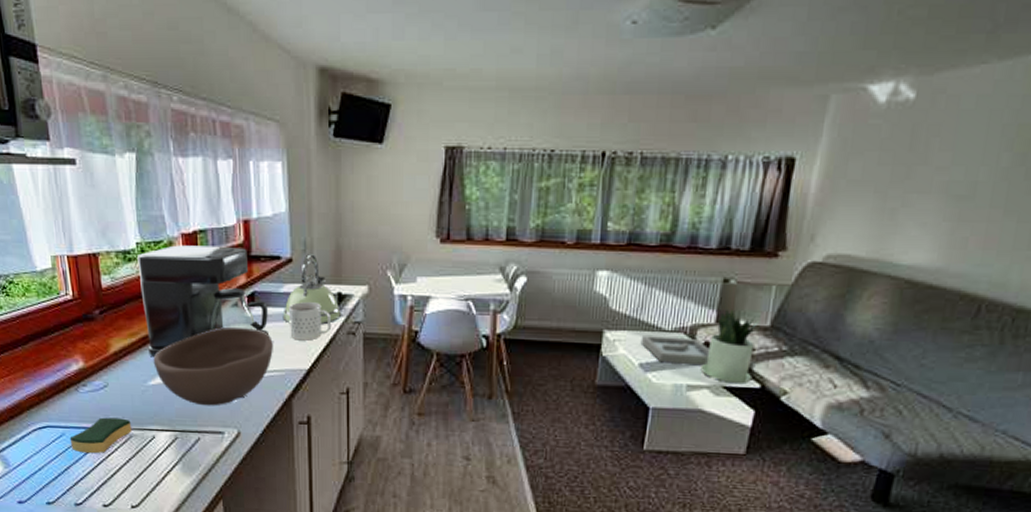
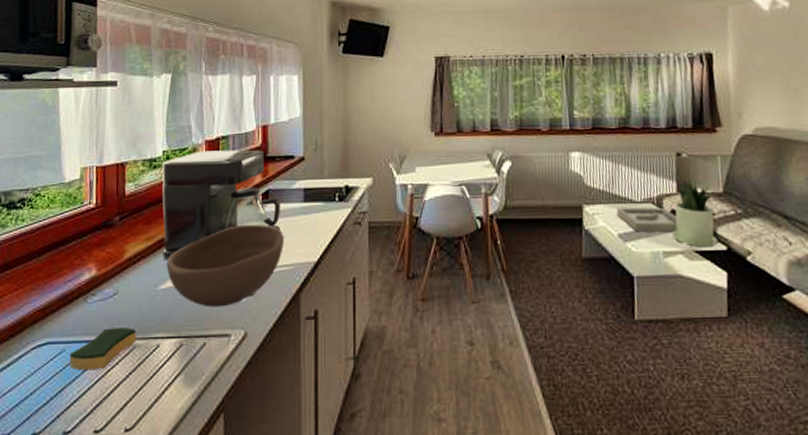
kettle: present [282,252,341,324] -> none [294,151,348,217]
mug: present [288,302,332,341] -> none [299,196,340,234]

